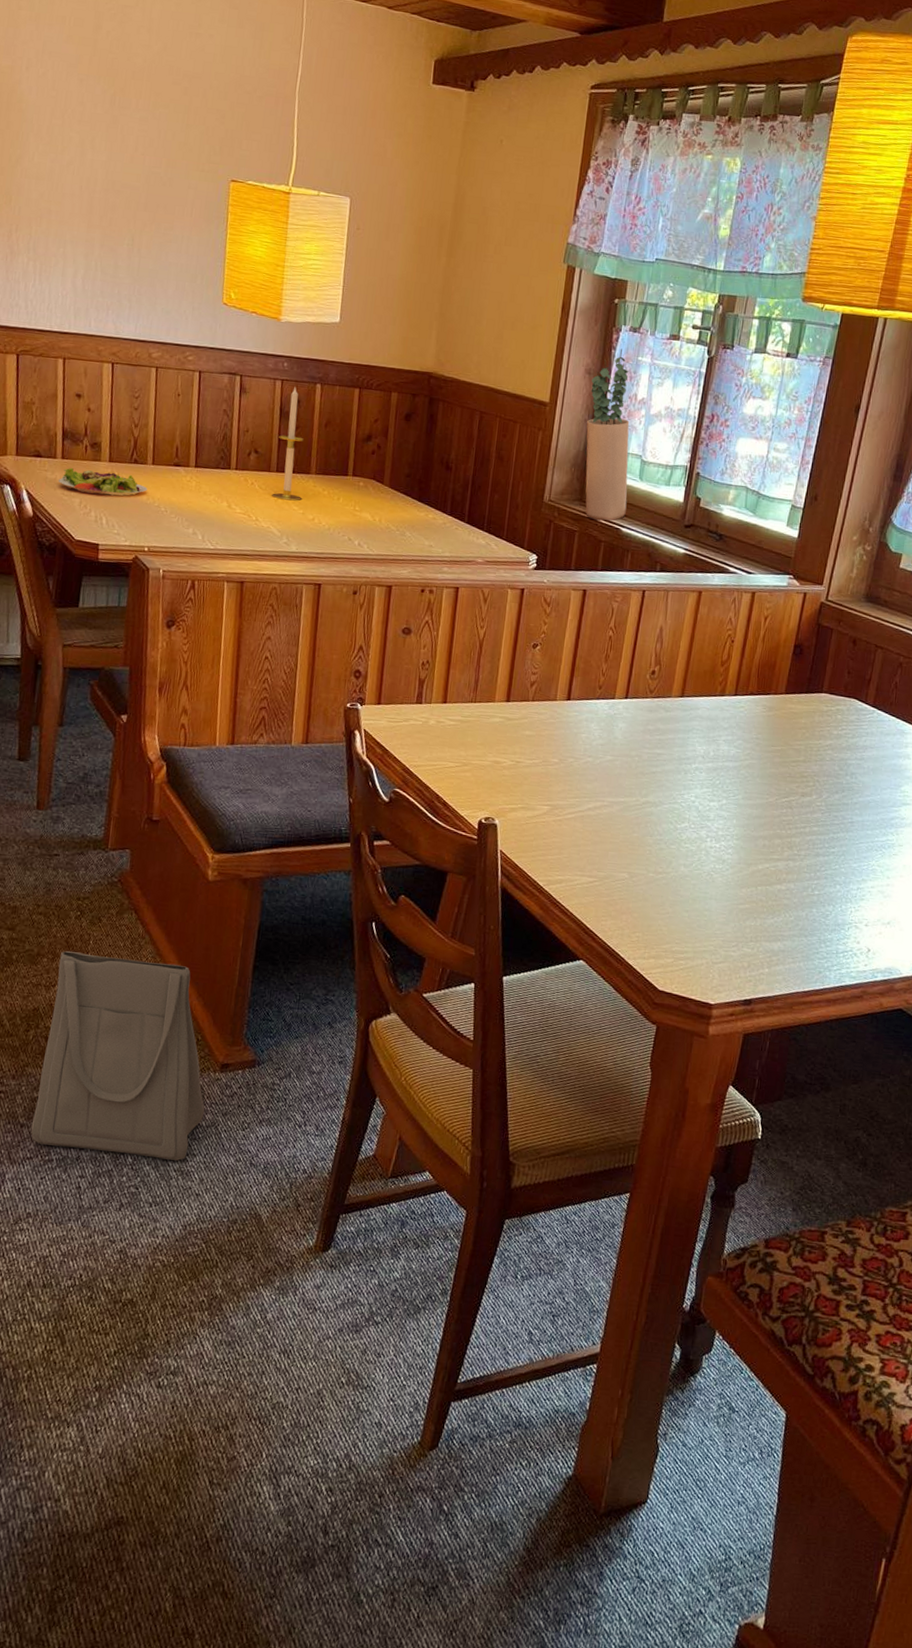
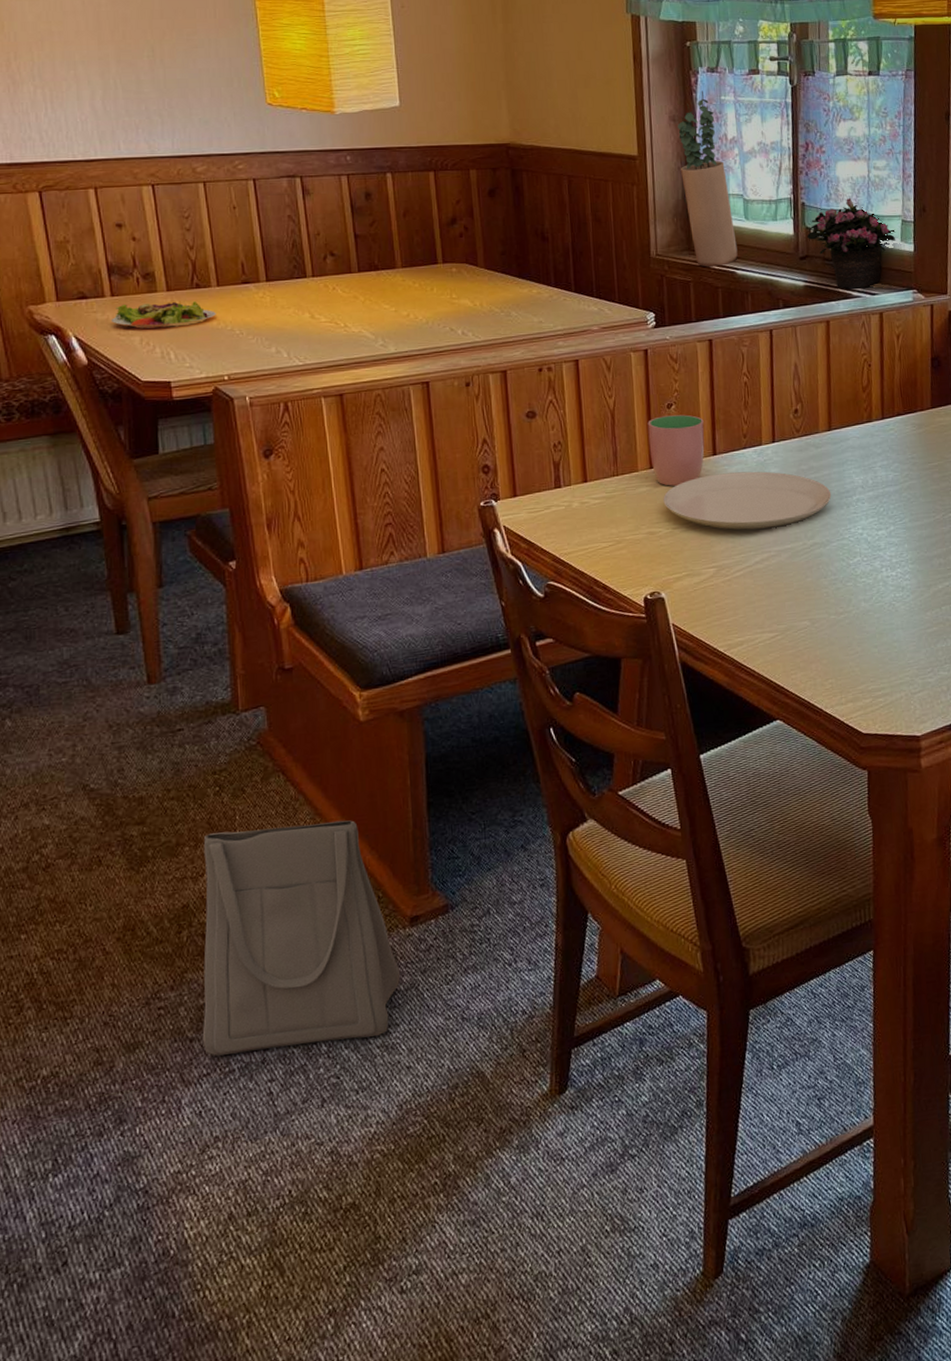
candle: present [272,387,305,501] -> none [354,180,391,301]
cup: none [508,654,565,722] -> present [647,414,705,486]
plate: none [513,718,672,780] -> present [663,471,832,530]
potted flower: none [696,475,783,566] -> present [807,198,896,290]

